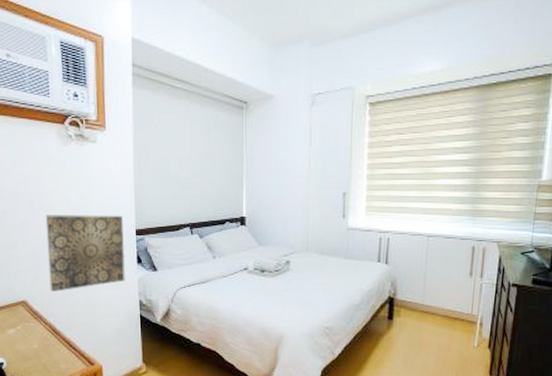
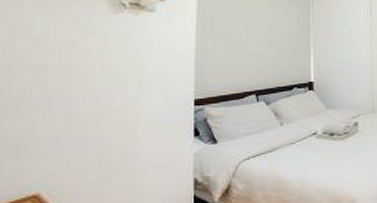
wall art: present [45,215,125,291] -> none [76,85,180,179]

